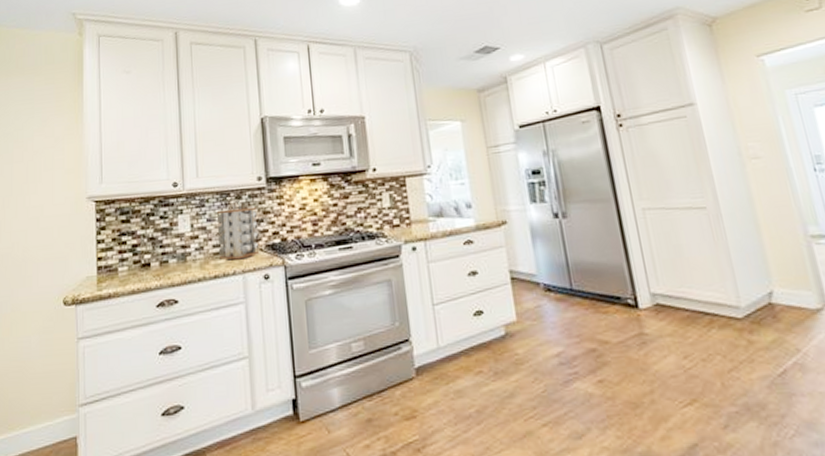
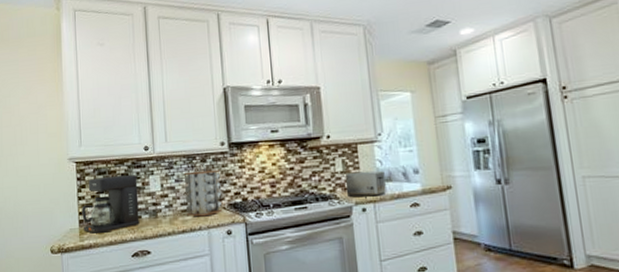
coffee maker: none [101,214,166,281] -> present [82,175,140,233]
toaster: none [392,205,438,235] -> present [344,170,387,198]

